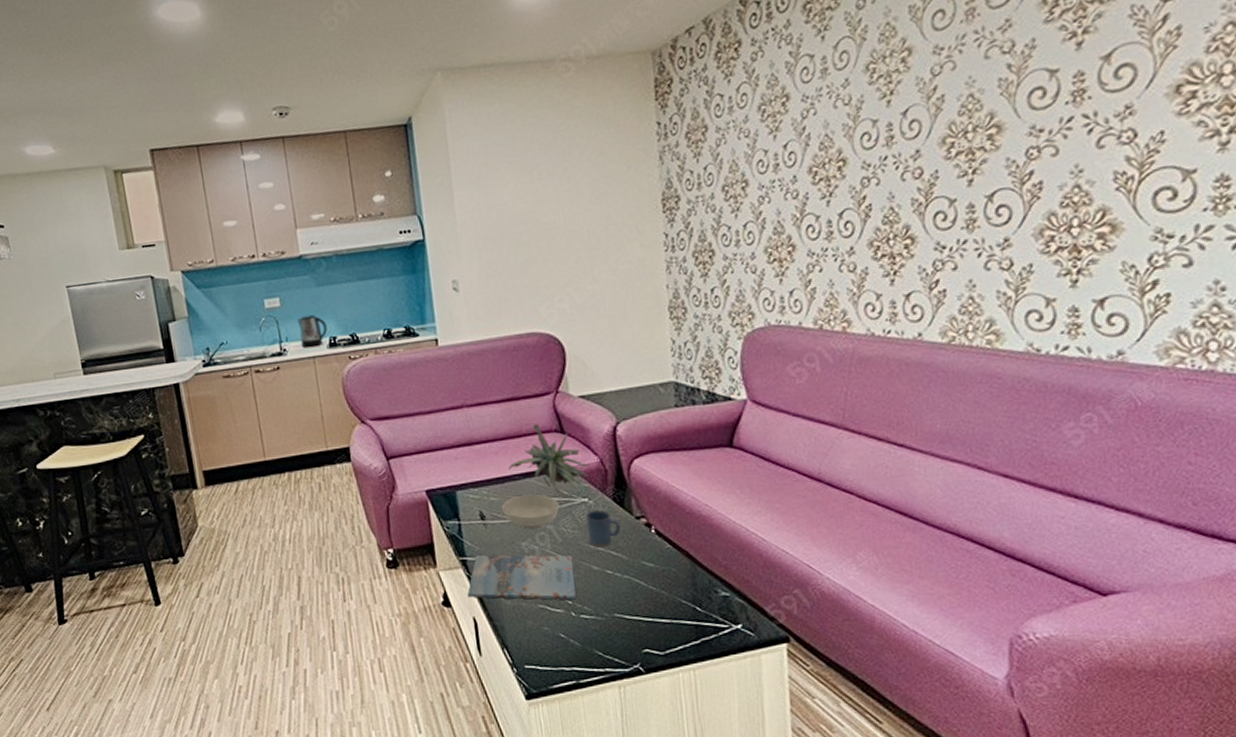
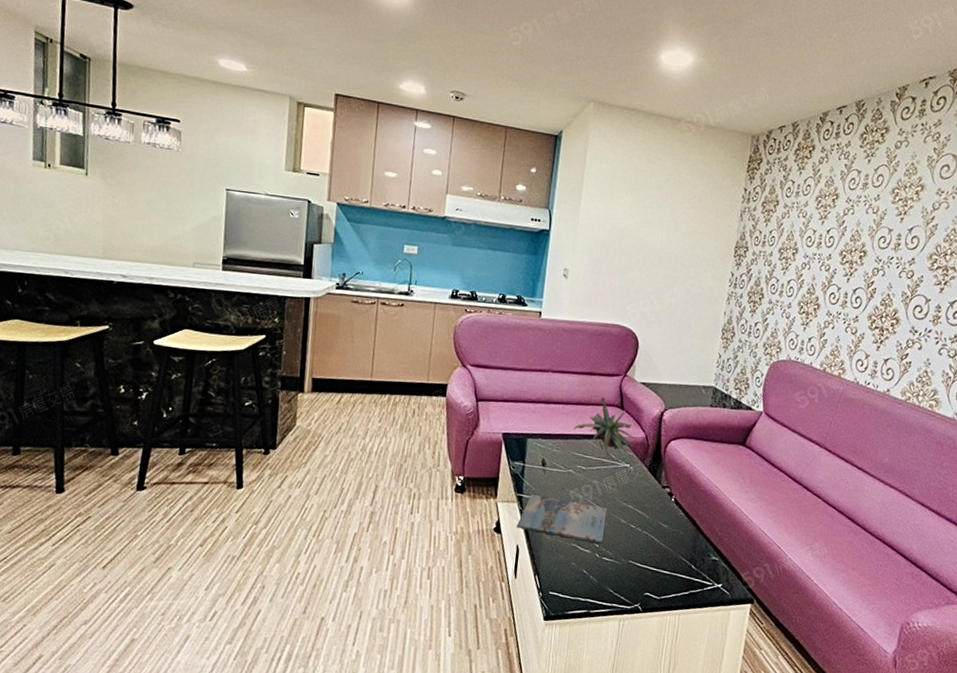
kettle: present [298,314,328,347] -> none [427,266,453,295]
bowl: present [502,494,560,529] -> none [561,452,607,481]
mug: present [585,510,621,547] -> none [623,475,650,506]

